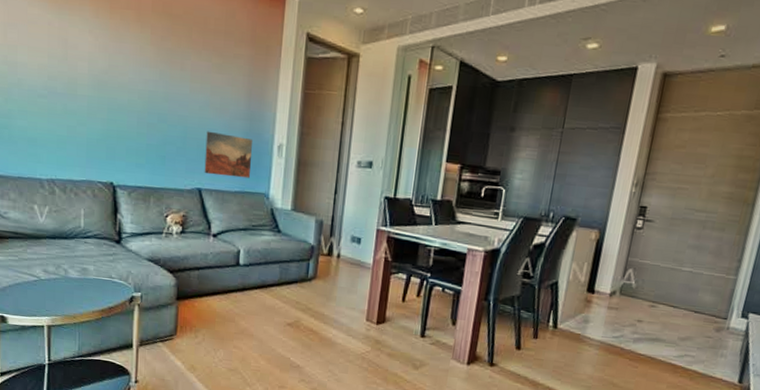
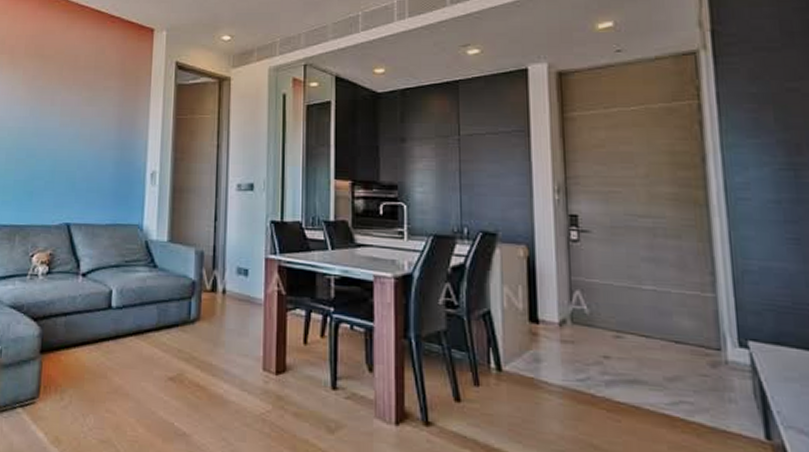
wall art: present [204,131,253,179] -> none [73,163,124,210]

